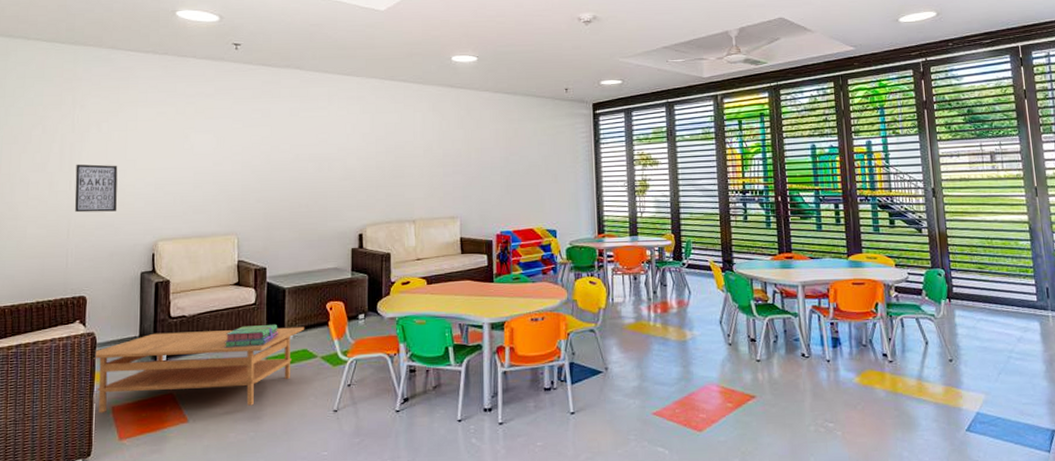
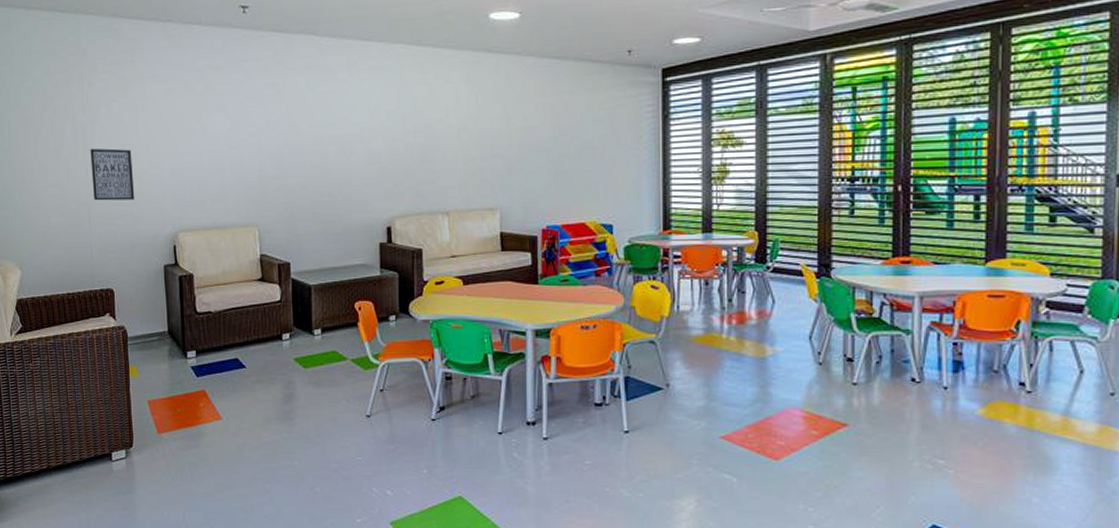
coffee table: present [93,326,304,414] -> none [126,327,332,407]
stack of books: present [224,324,279,348] -> none [251,323,307,347]

